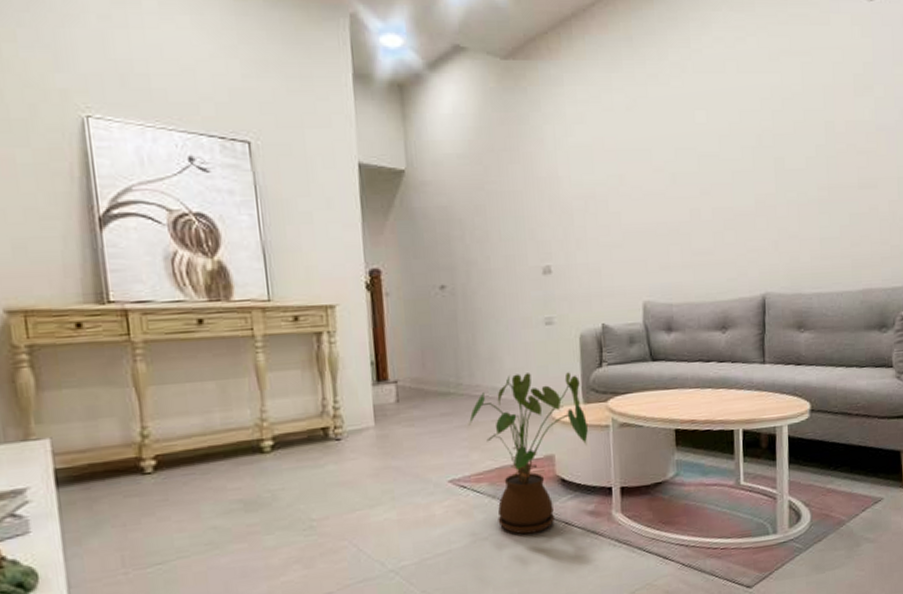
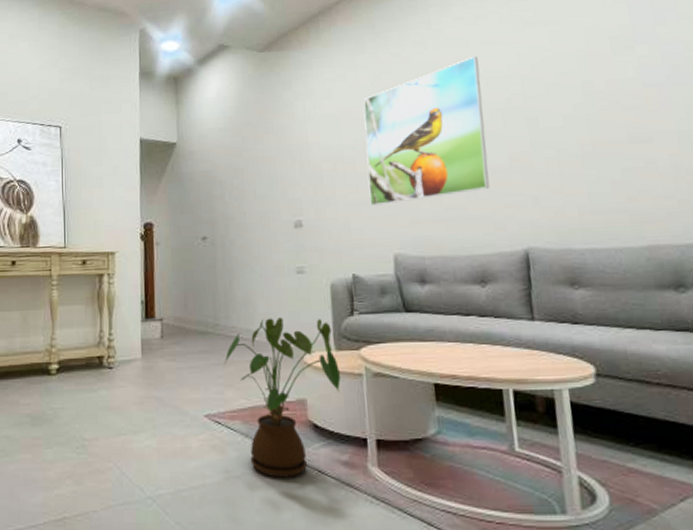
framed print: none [618,84,736,250] -> present [363,56,490,206]

